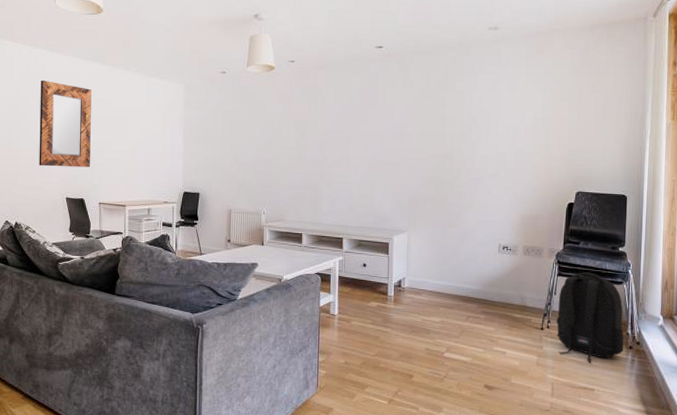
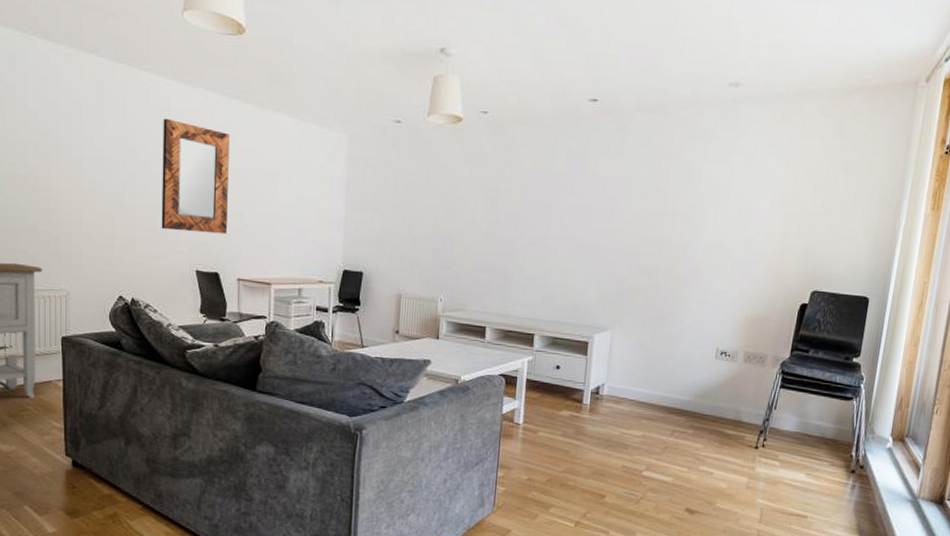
backpack: present [556,272,624,362] -> none [772,384,850,487]

